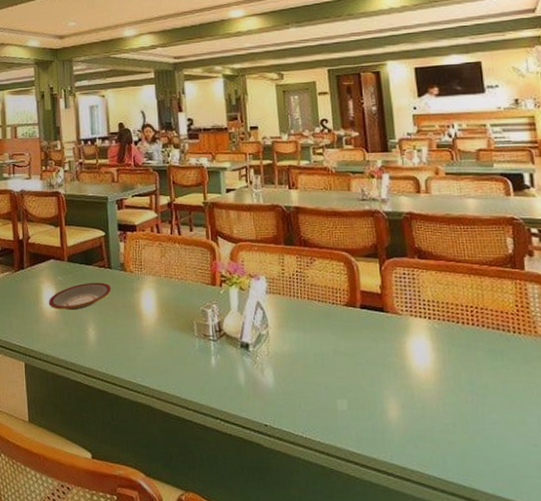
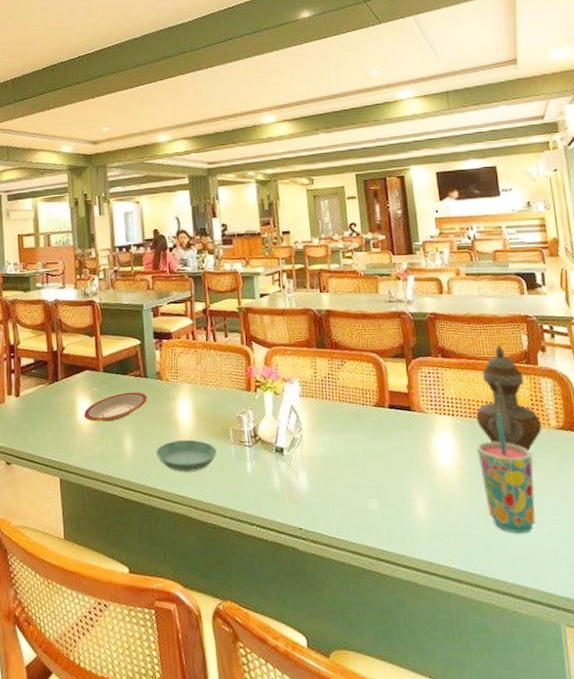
saucer: none [119,331,181,363] -> present [155,439,218,472]
teapot: none [455,247,528,359] -> present [476,345,542,451]
cup: none [455,317,520,444] -> present [477,412,536,534]

